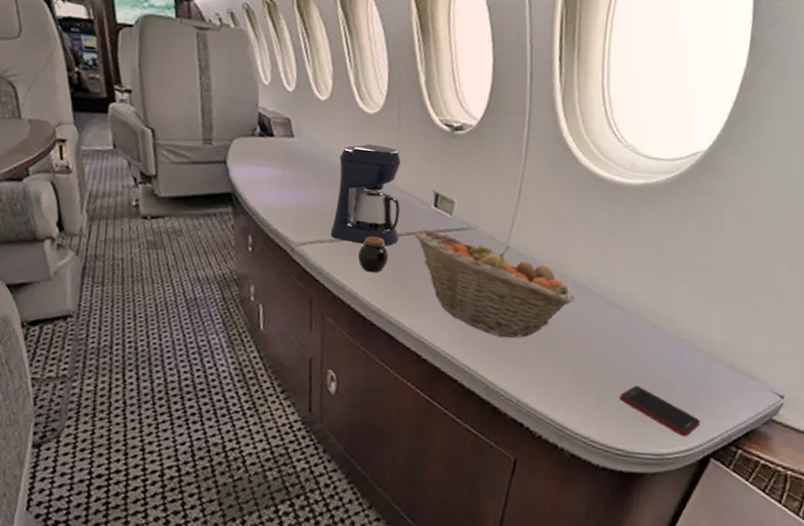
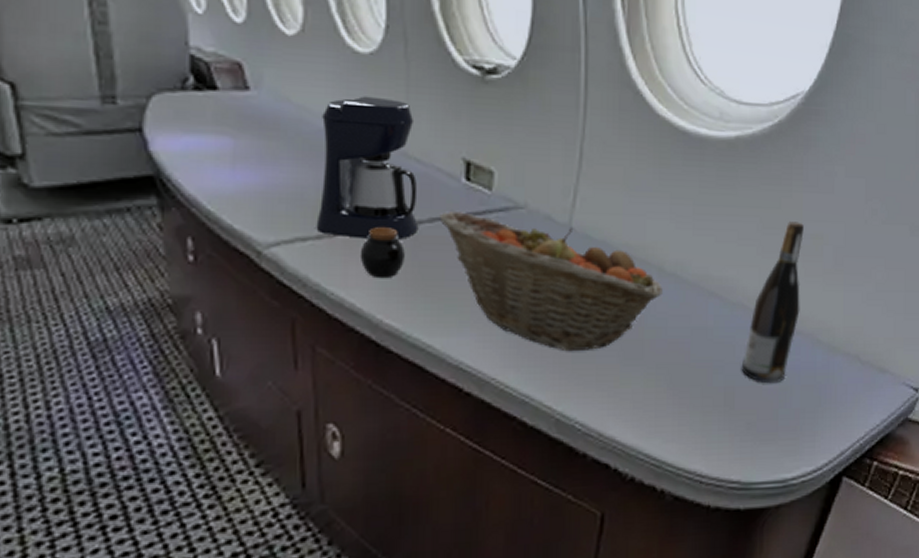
cell phone: present [620,385,701,437] -> none [729,396,827,454]
wine bottle: none [632,253,694,379] -> present [741,221,804,384]

